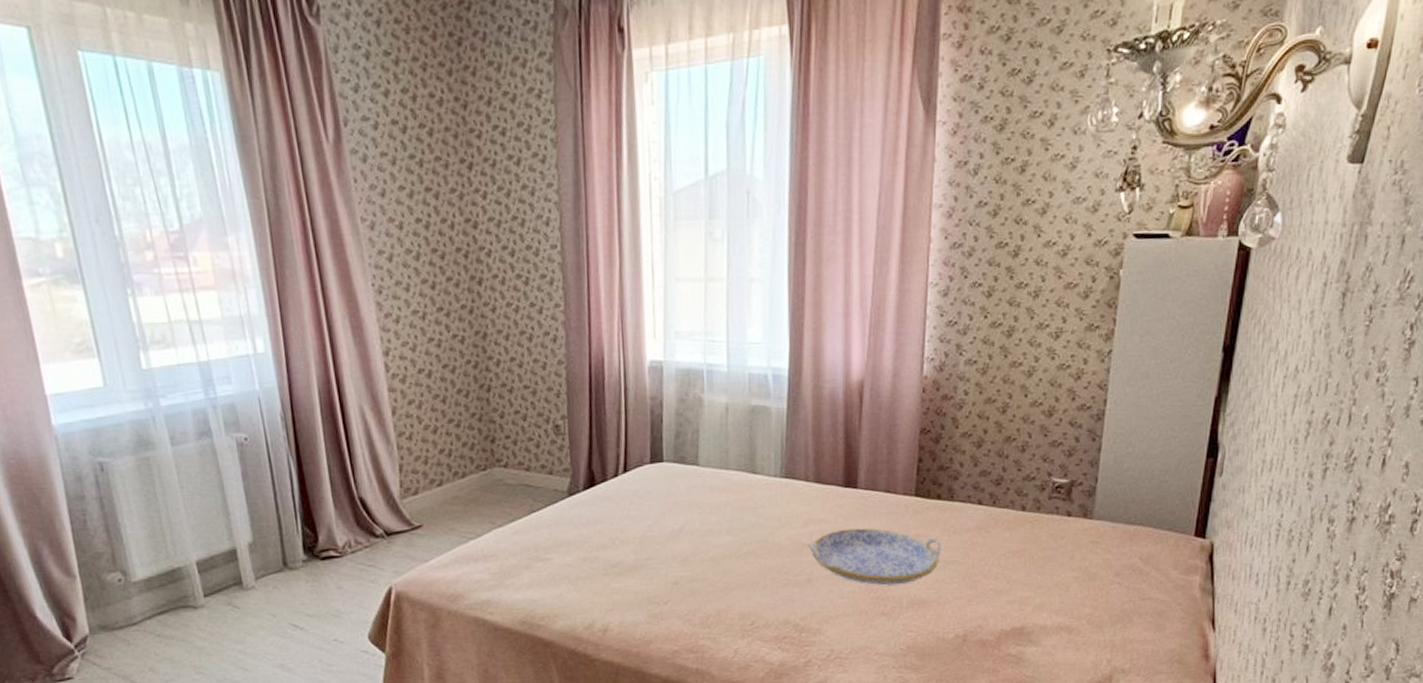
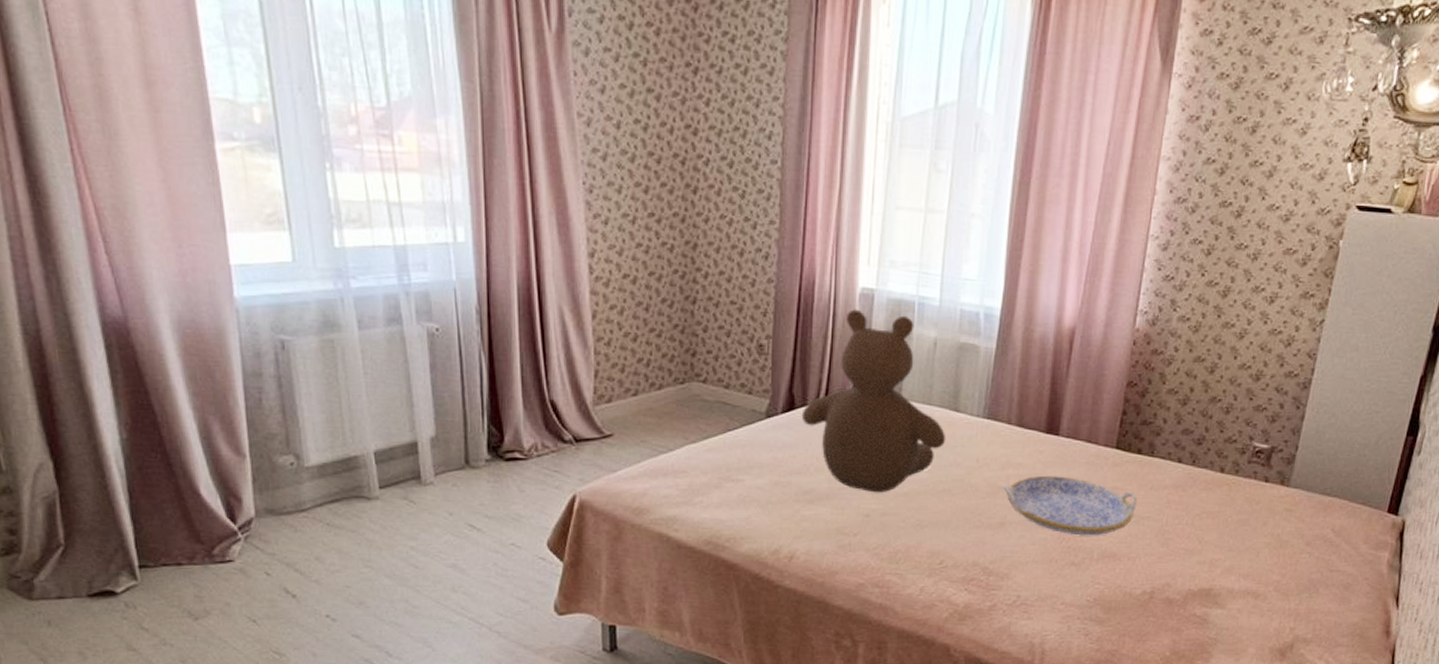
bear: none [602,382,747,561] -> present [801,309,946,493]

